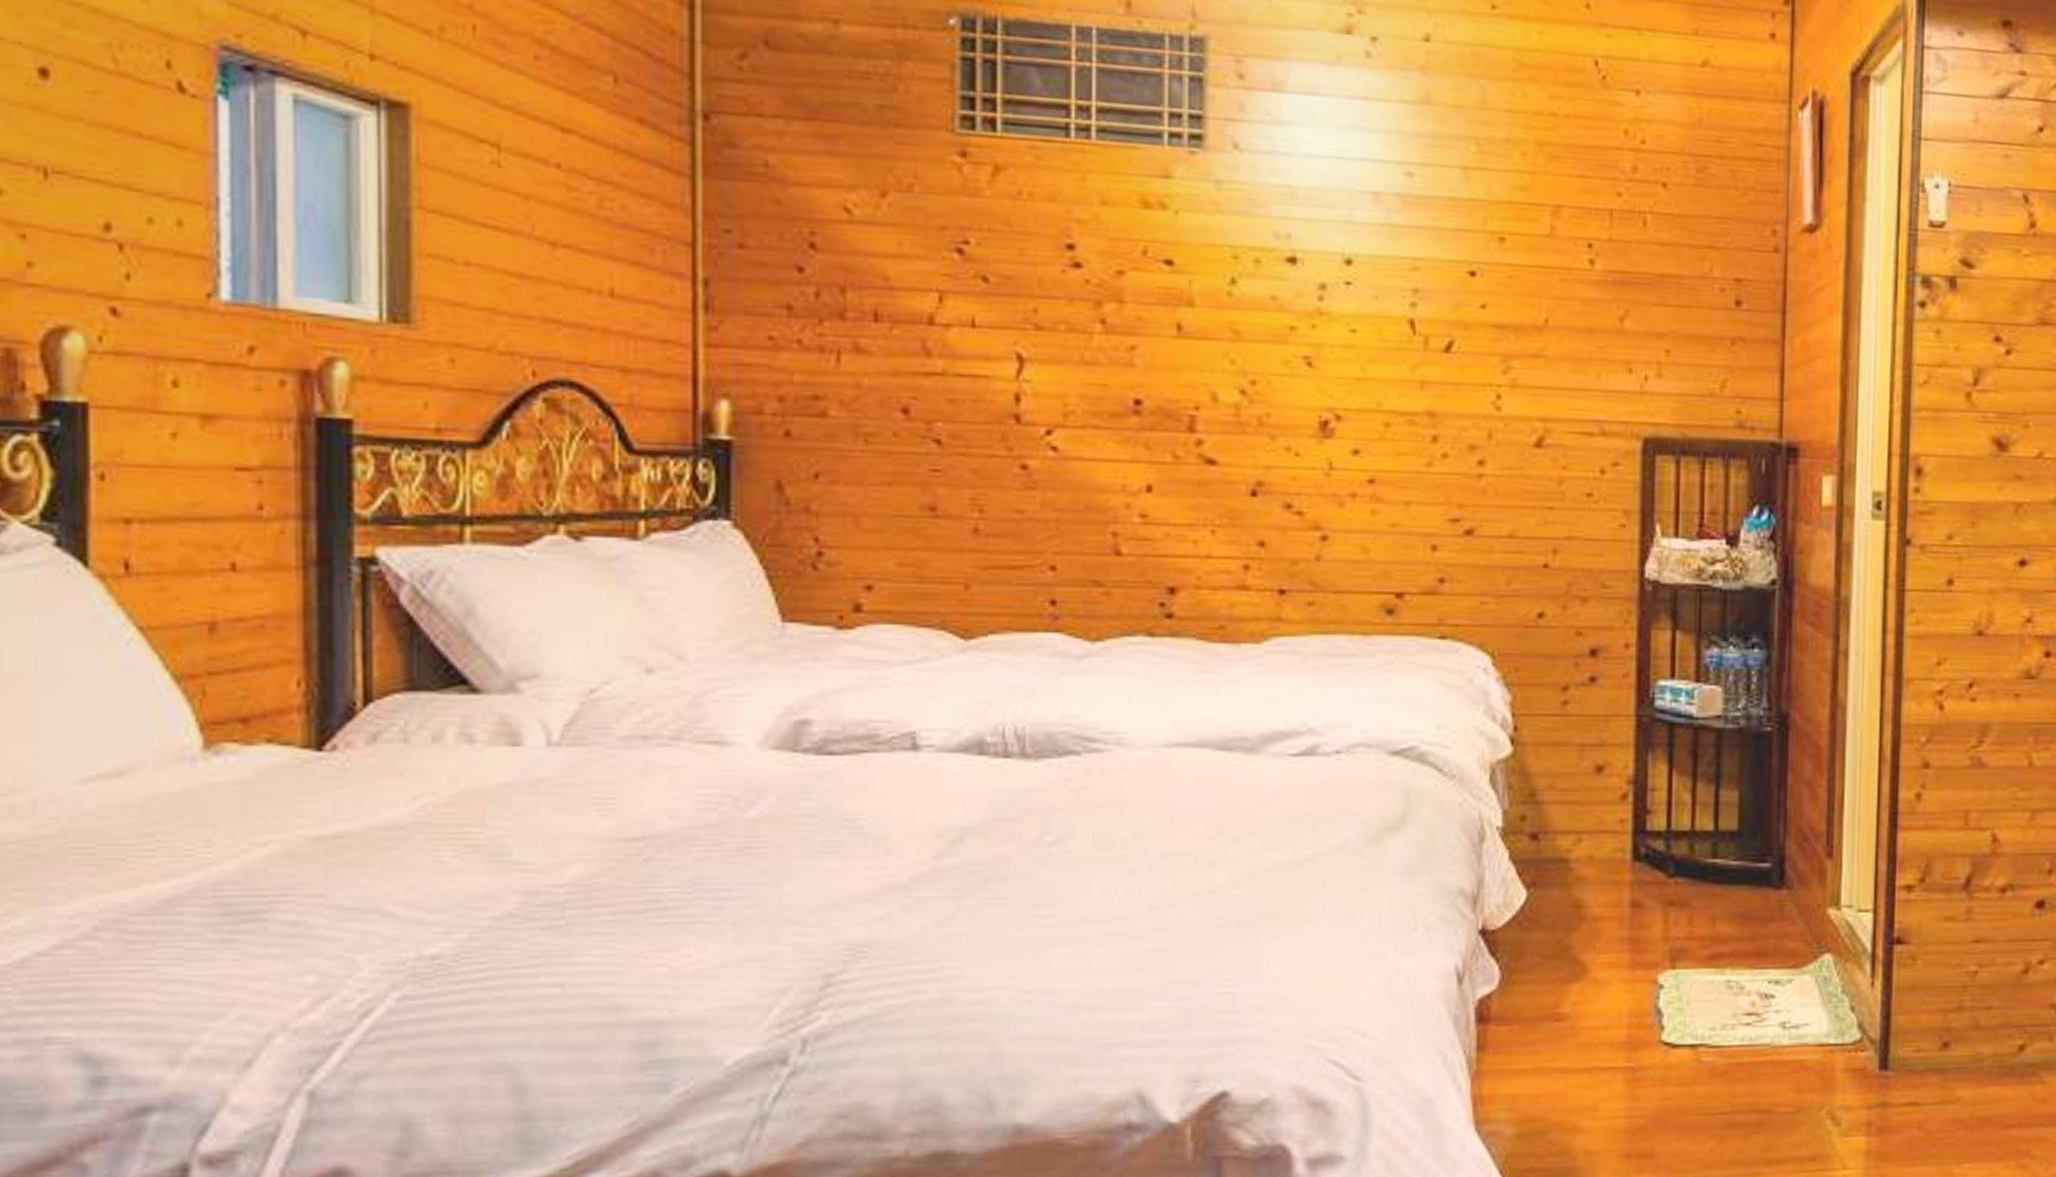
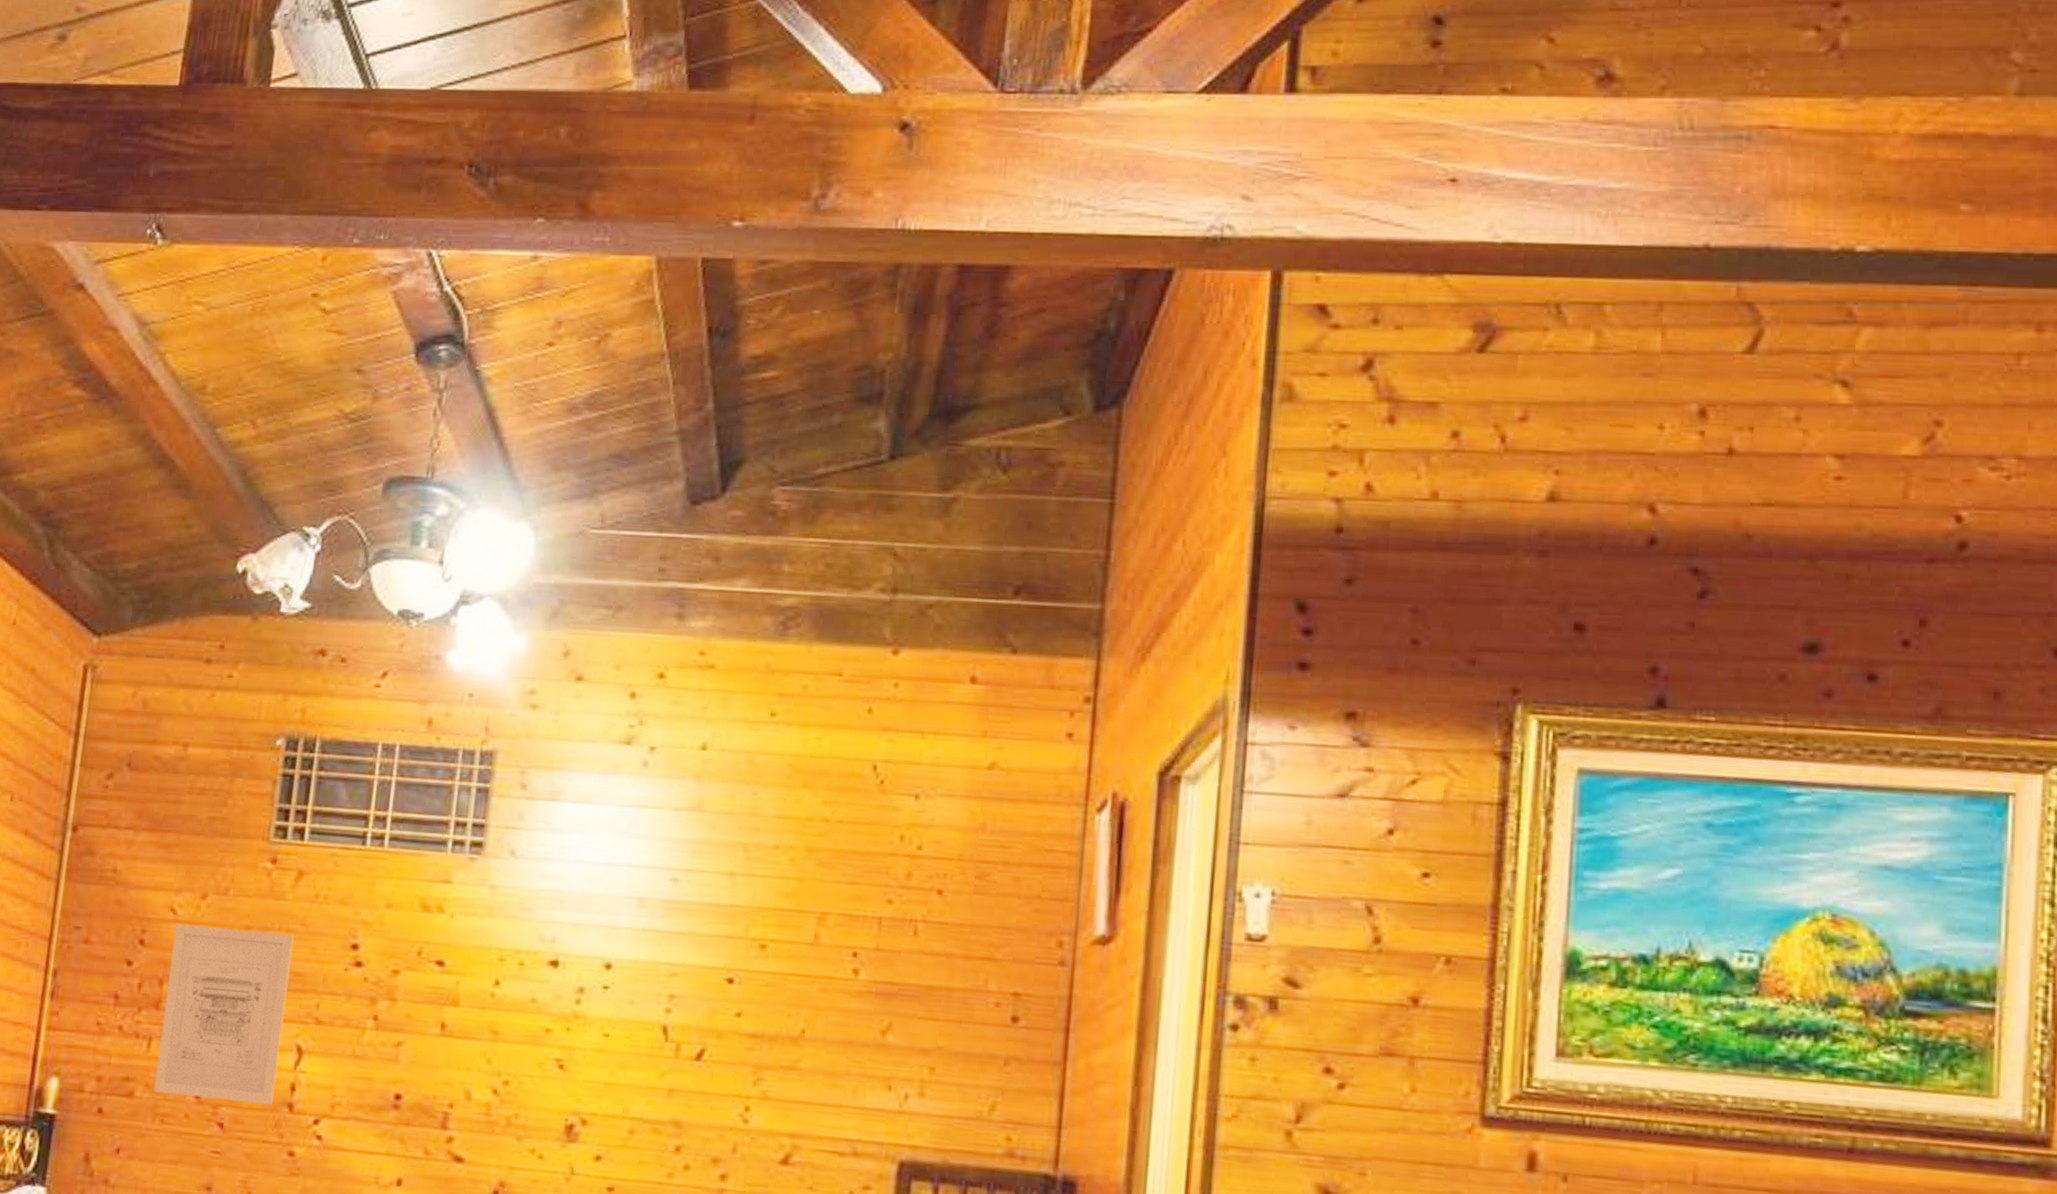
wall art: none [851,225,998,417] -> present [154,924,294,1105]

